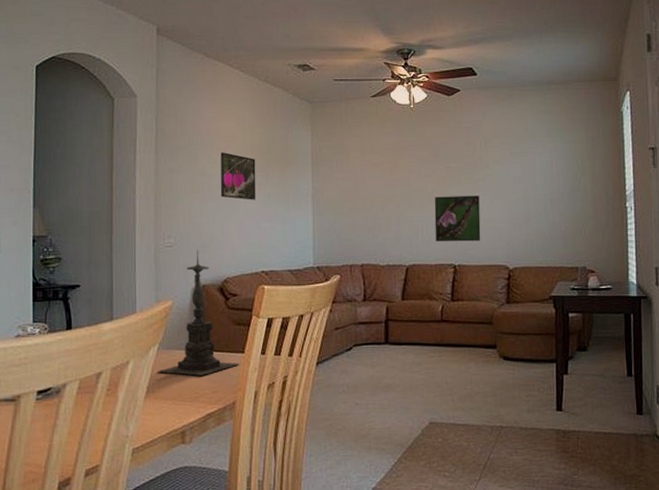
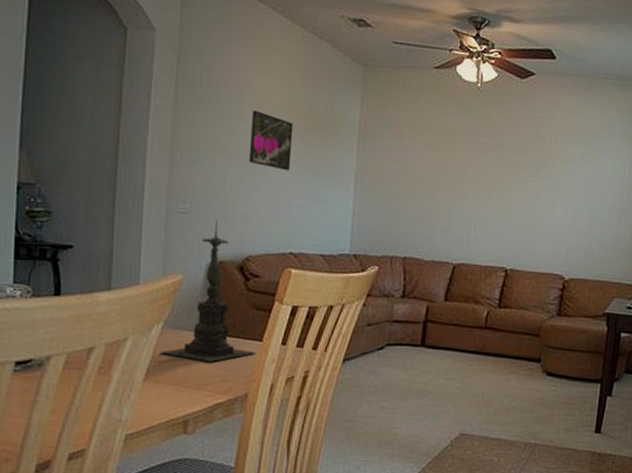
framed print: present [434,195,481,242] -> none [488,191,542,246]

